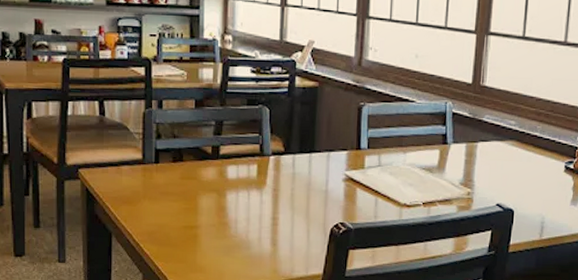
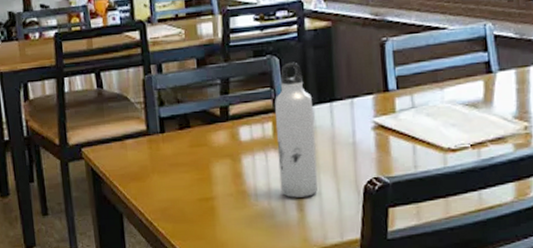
water bottle: none [258,113,294,234] -> present [275,62,319,198]

